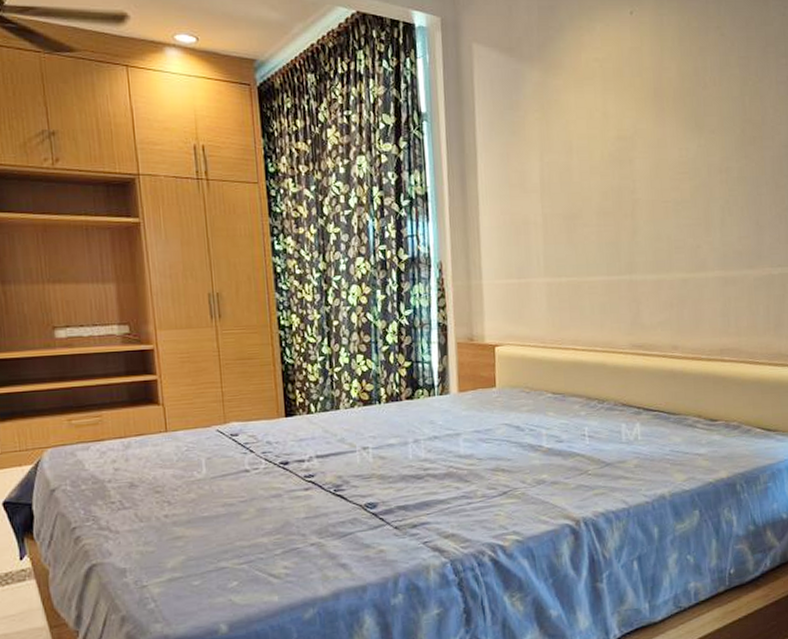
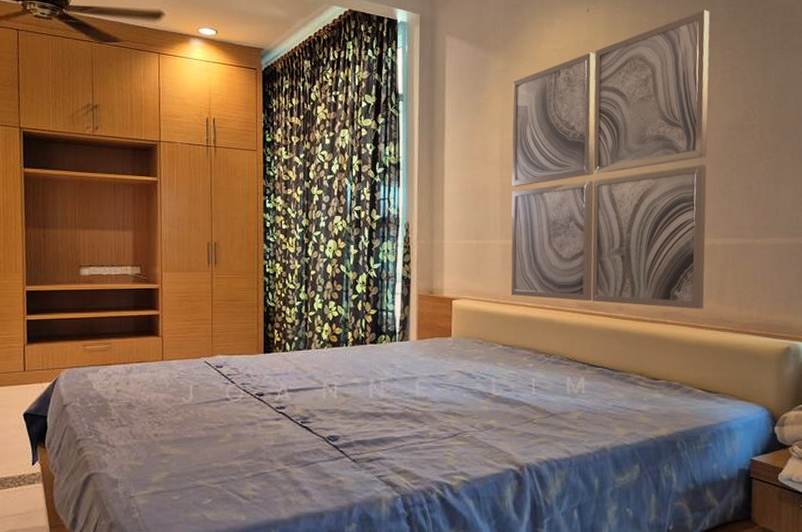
wall art: none [550,12,764,345] -> present [510,10,710,309]

